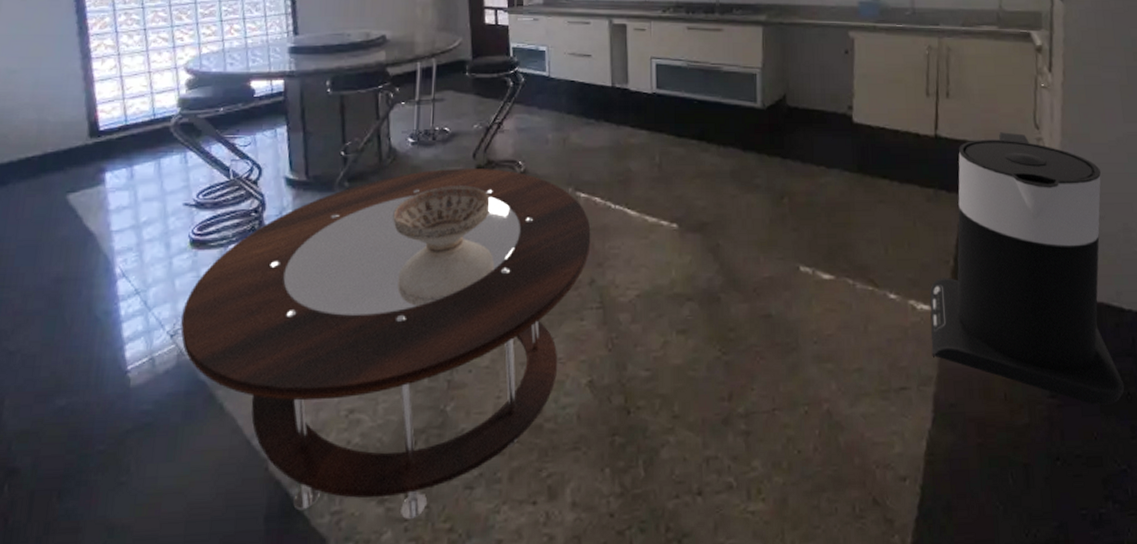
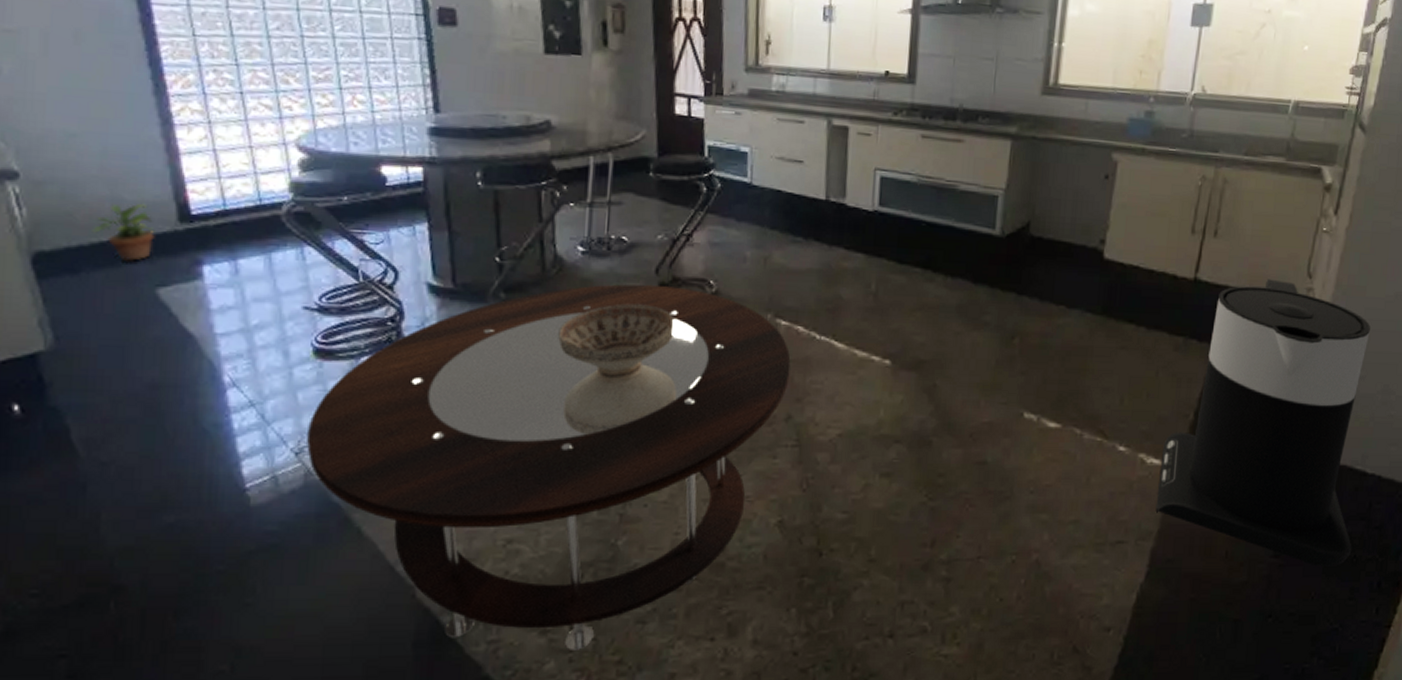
potted plant: none [20,124,70,174] -> present [92,204,155,263]

